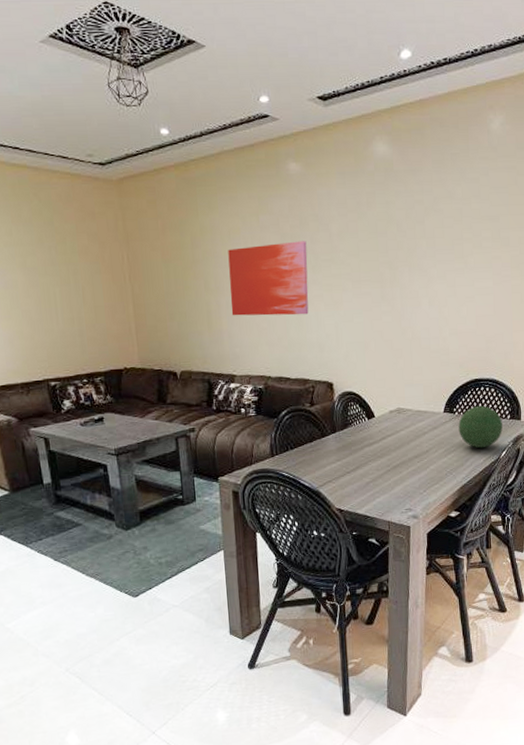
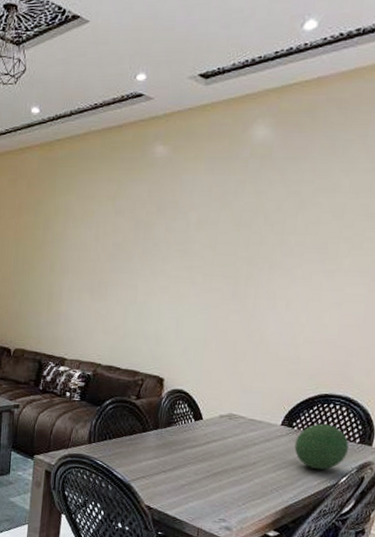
wall art: present [228,241,309,316] -> none [72,228,161,306]

